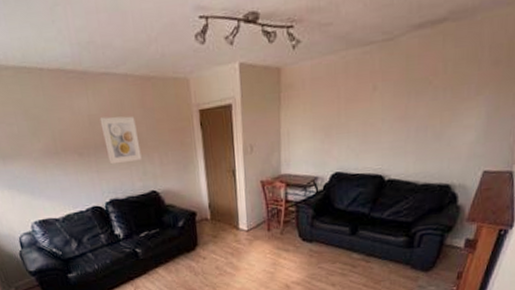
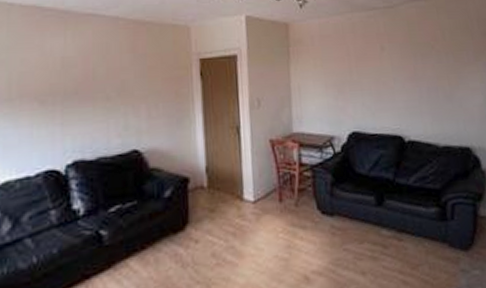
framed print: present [99,116,142,165] -> none [76,60,124,116]

